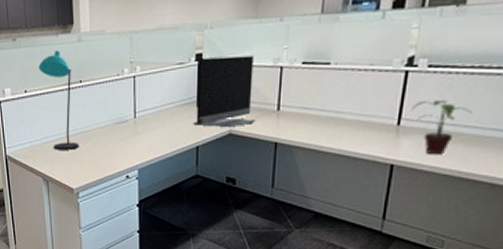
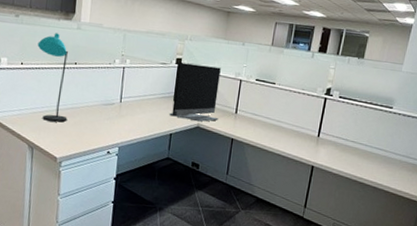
potted plant: present [410,99,473,155] -> none [326,122,365,163]

